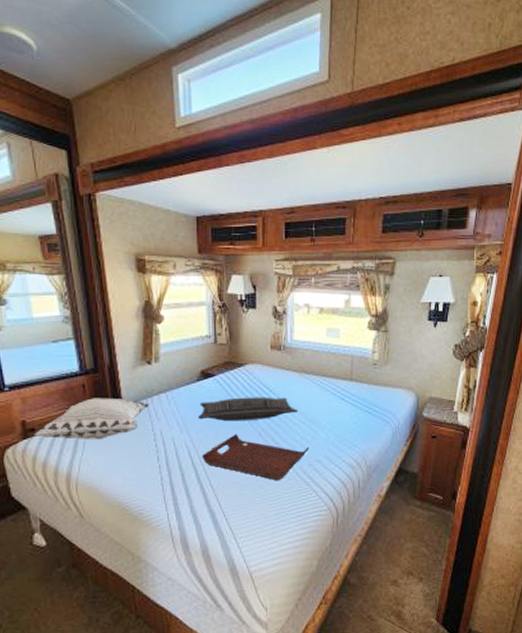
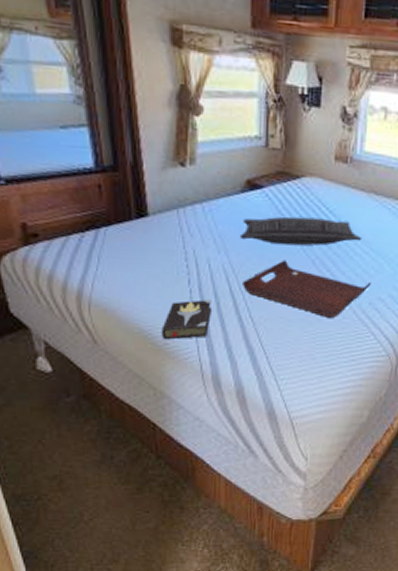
decorative pillow: present [34,398,150,440] -> none [37,202,182,254]
hardback book: none [137,471,179,510] -> present [161,298,213,340]

